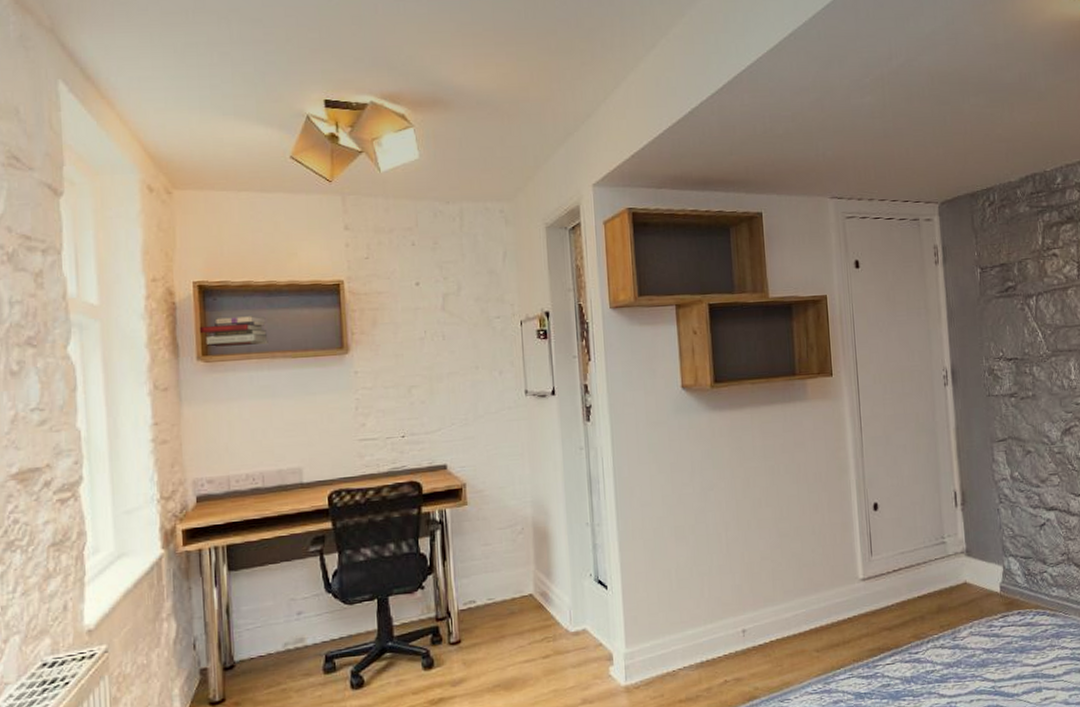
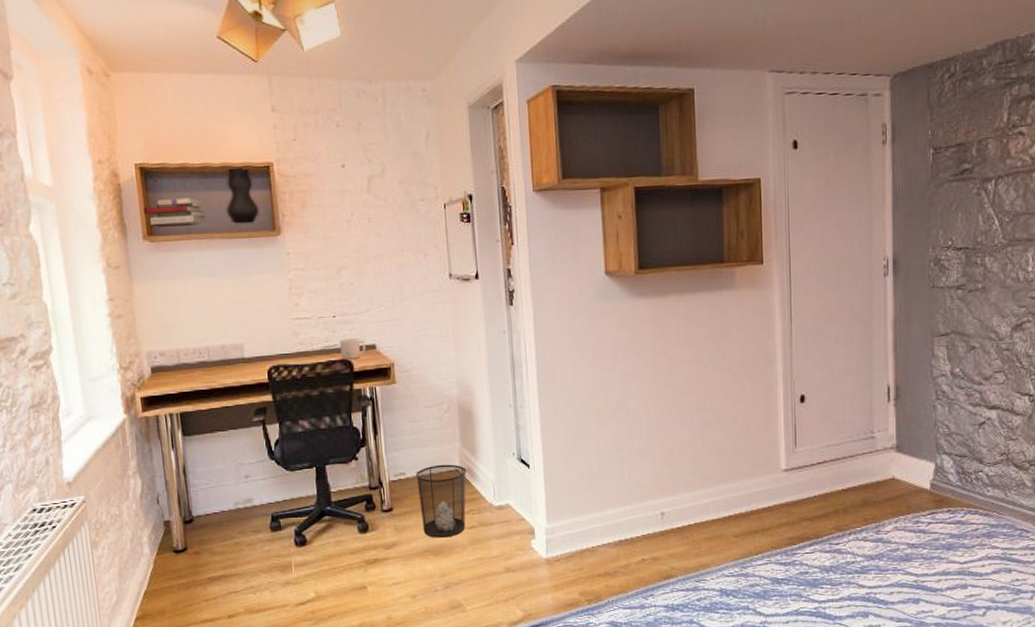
vase: none [290,285,327,343] -> present [225,167,259,224]
mug: none [408,458,437,482] -> present [340,338,366,360]
waste bin: none [487,589,542,671] -> present [416,464,467,538]

